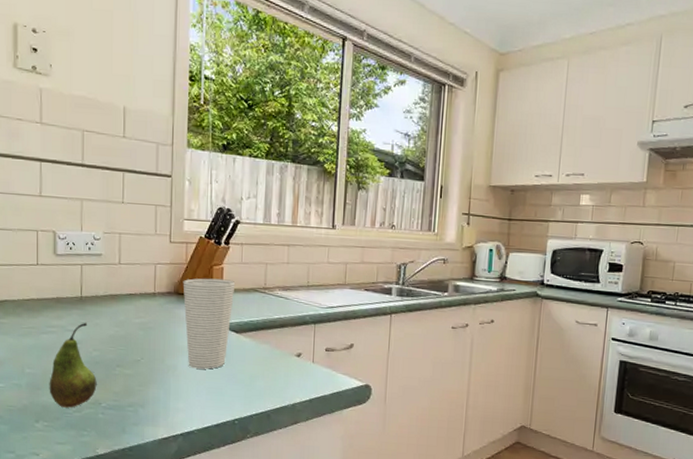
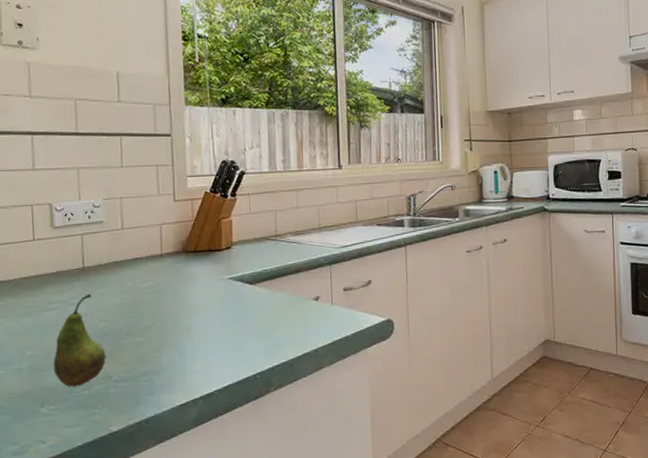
cup: present [183,278,236,369] -> none [190,231,246,327]

